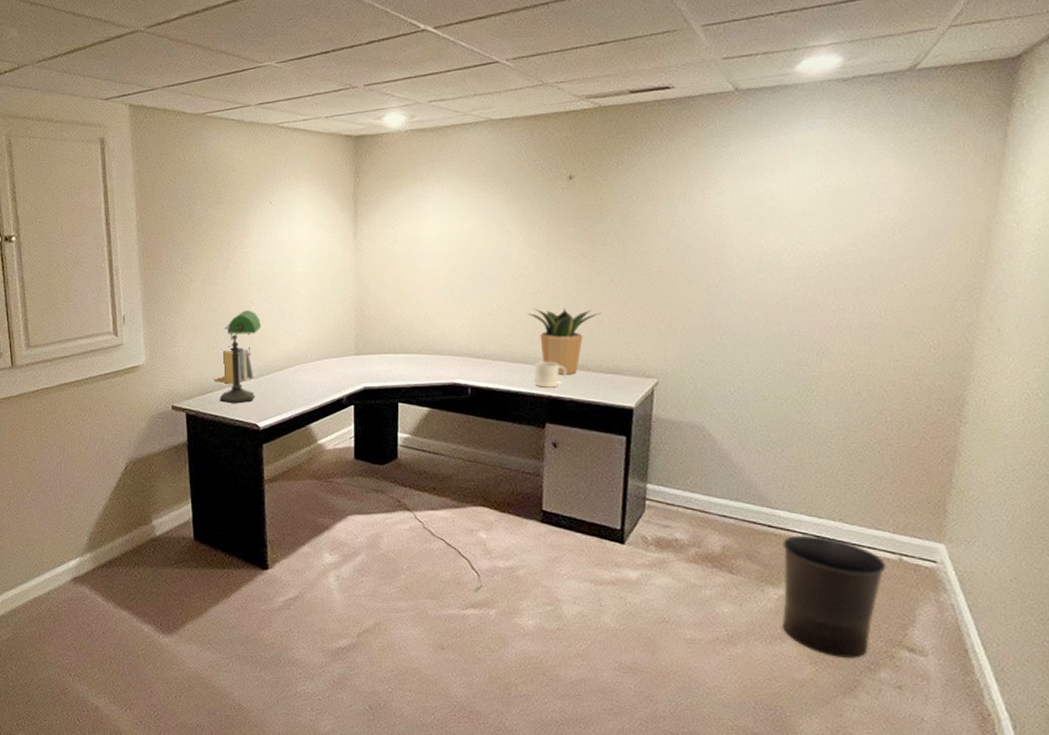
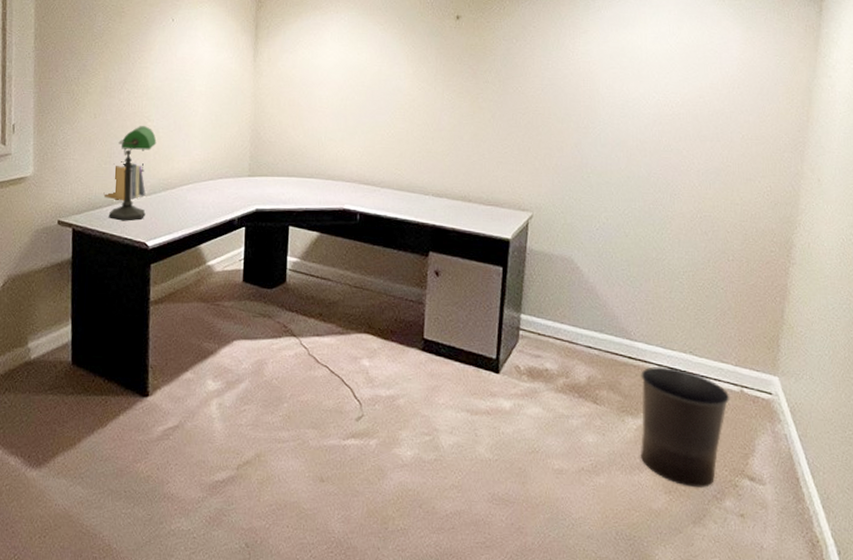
potted plant: present [526,308,600,375] -> none [414,139,482,205]
mug: present [534,361,566,388] -> none [420,190,449,217]

